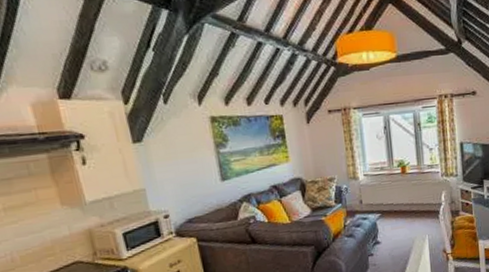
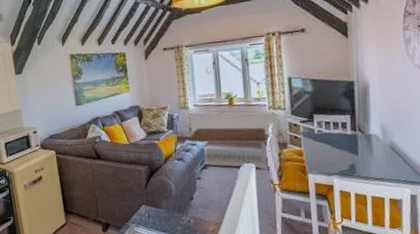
coffee table: none [359,196,441,241] -> present [189,127,268,171]

